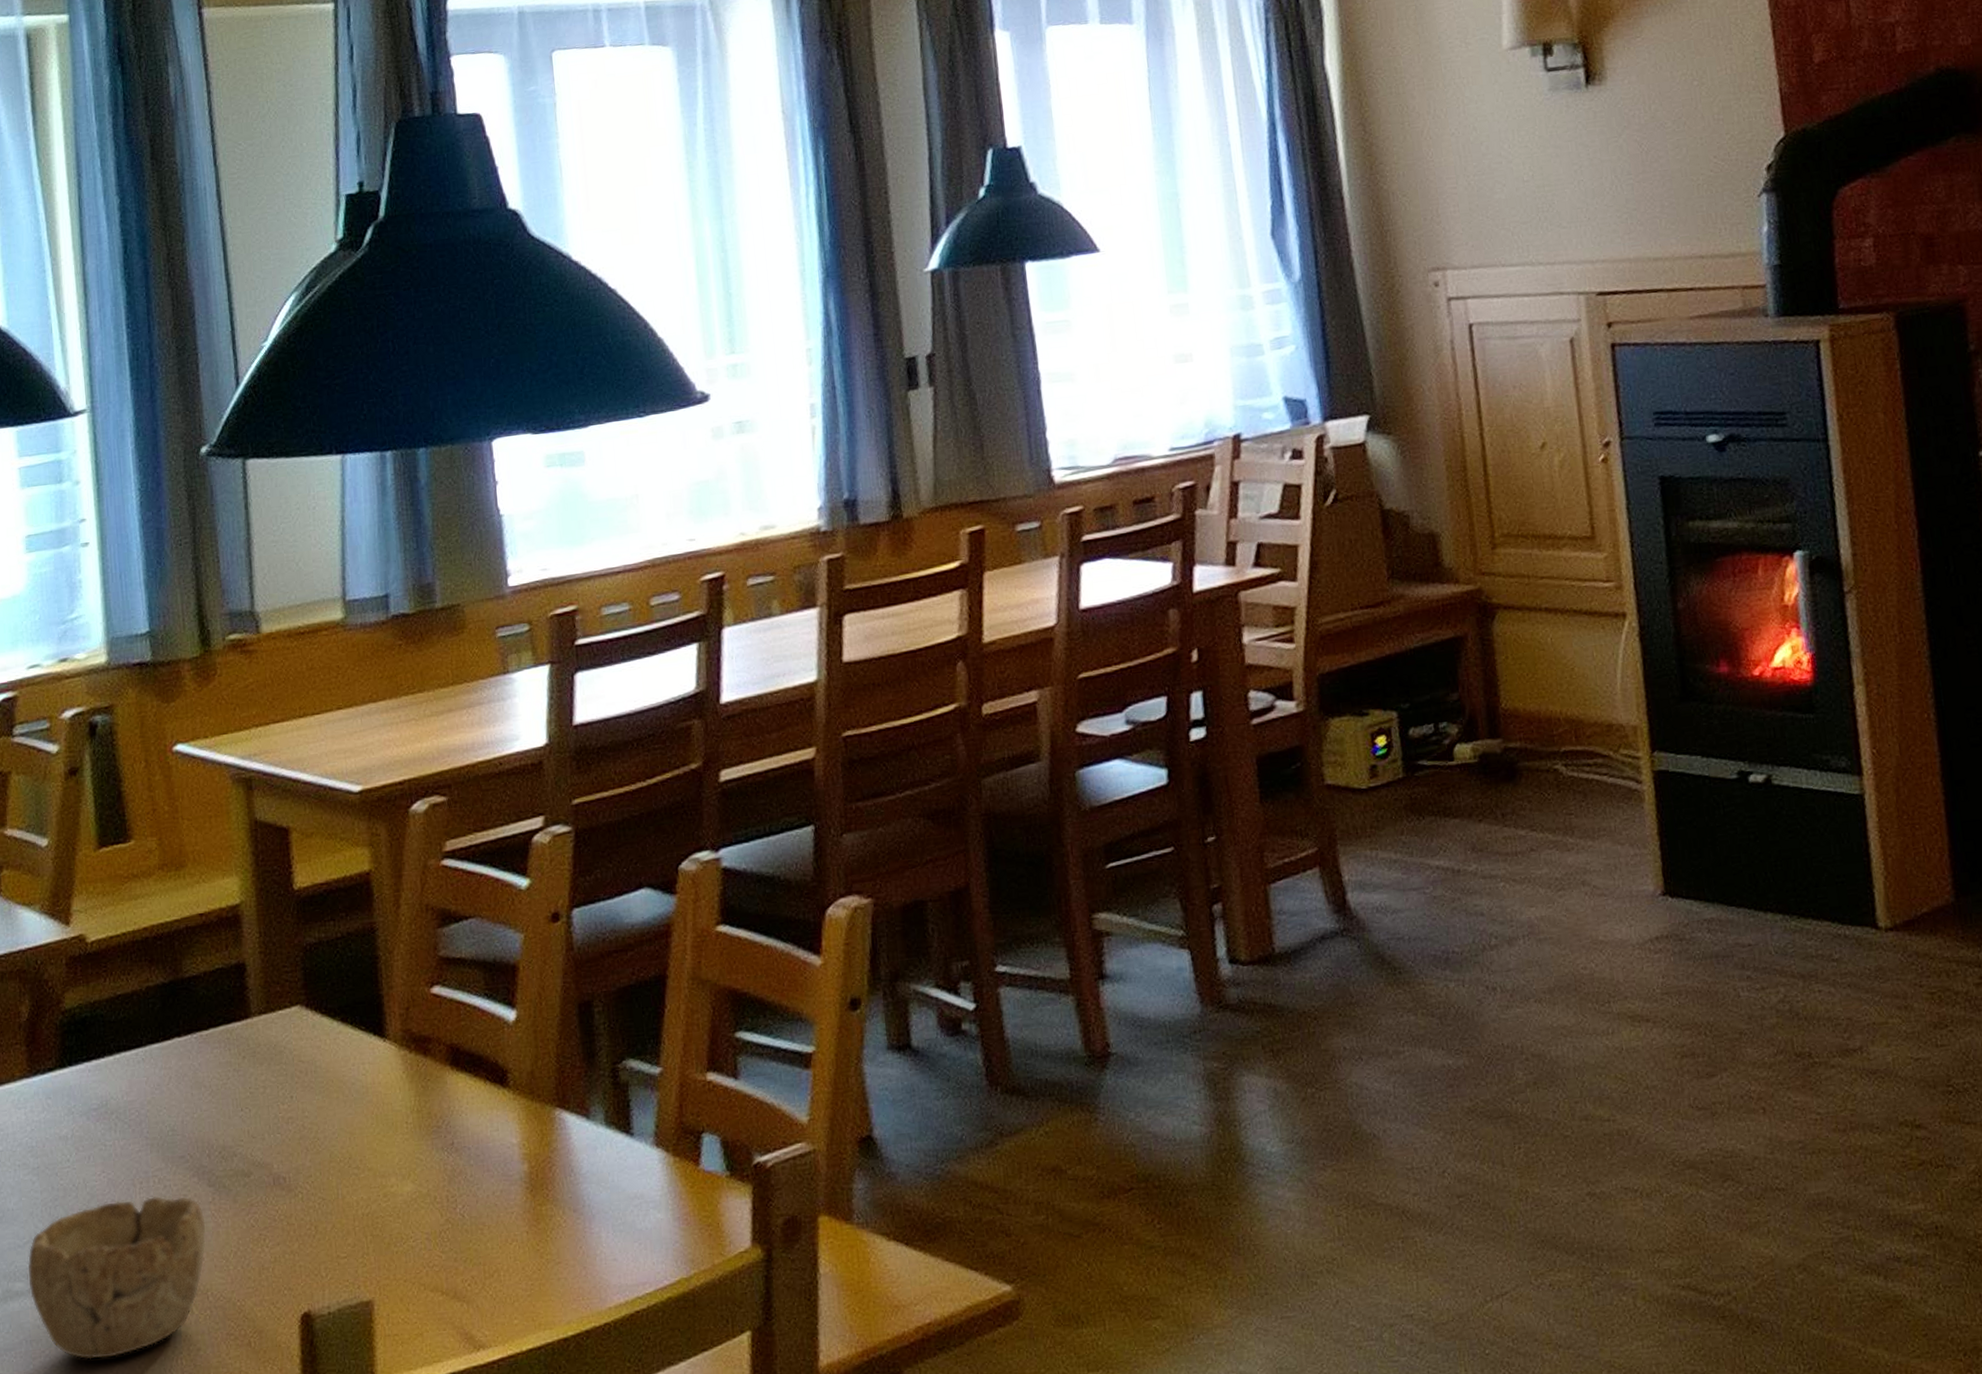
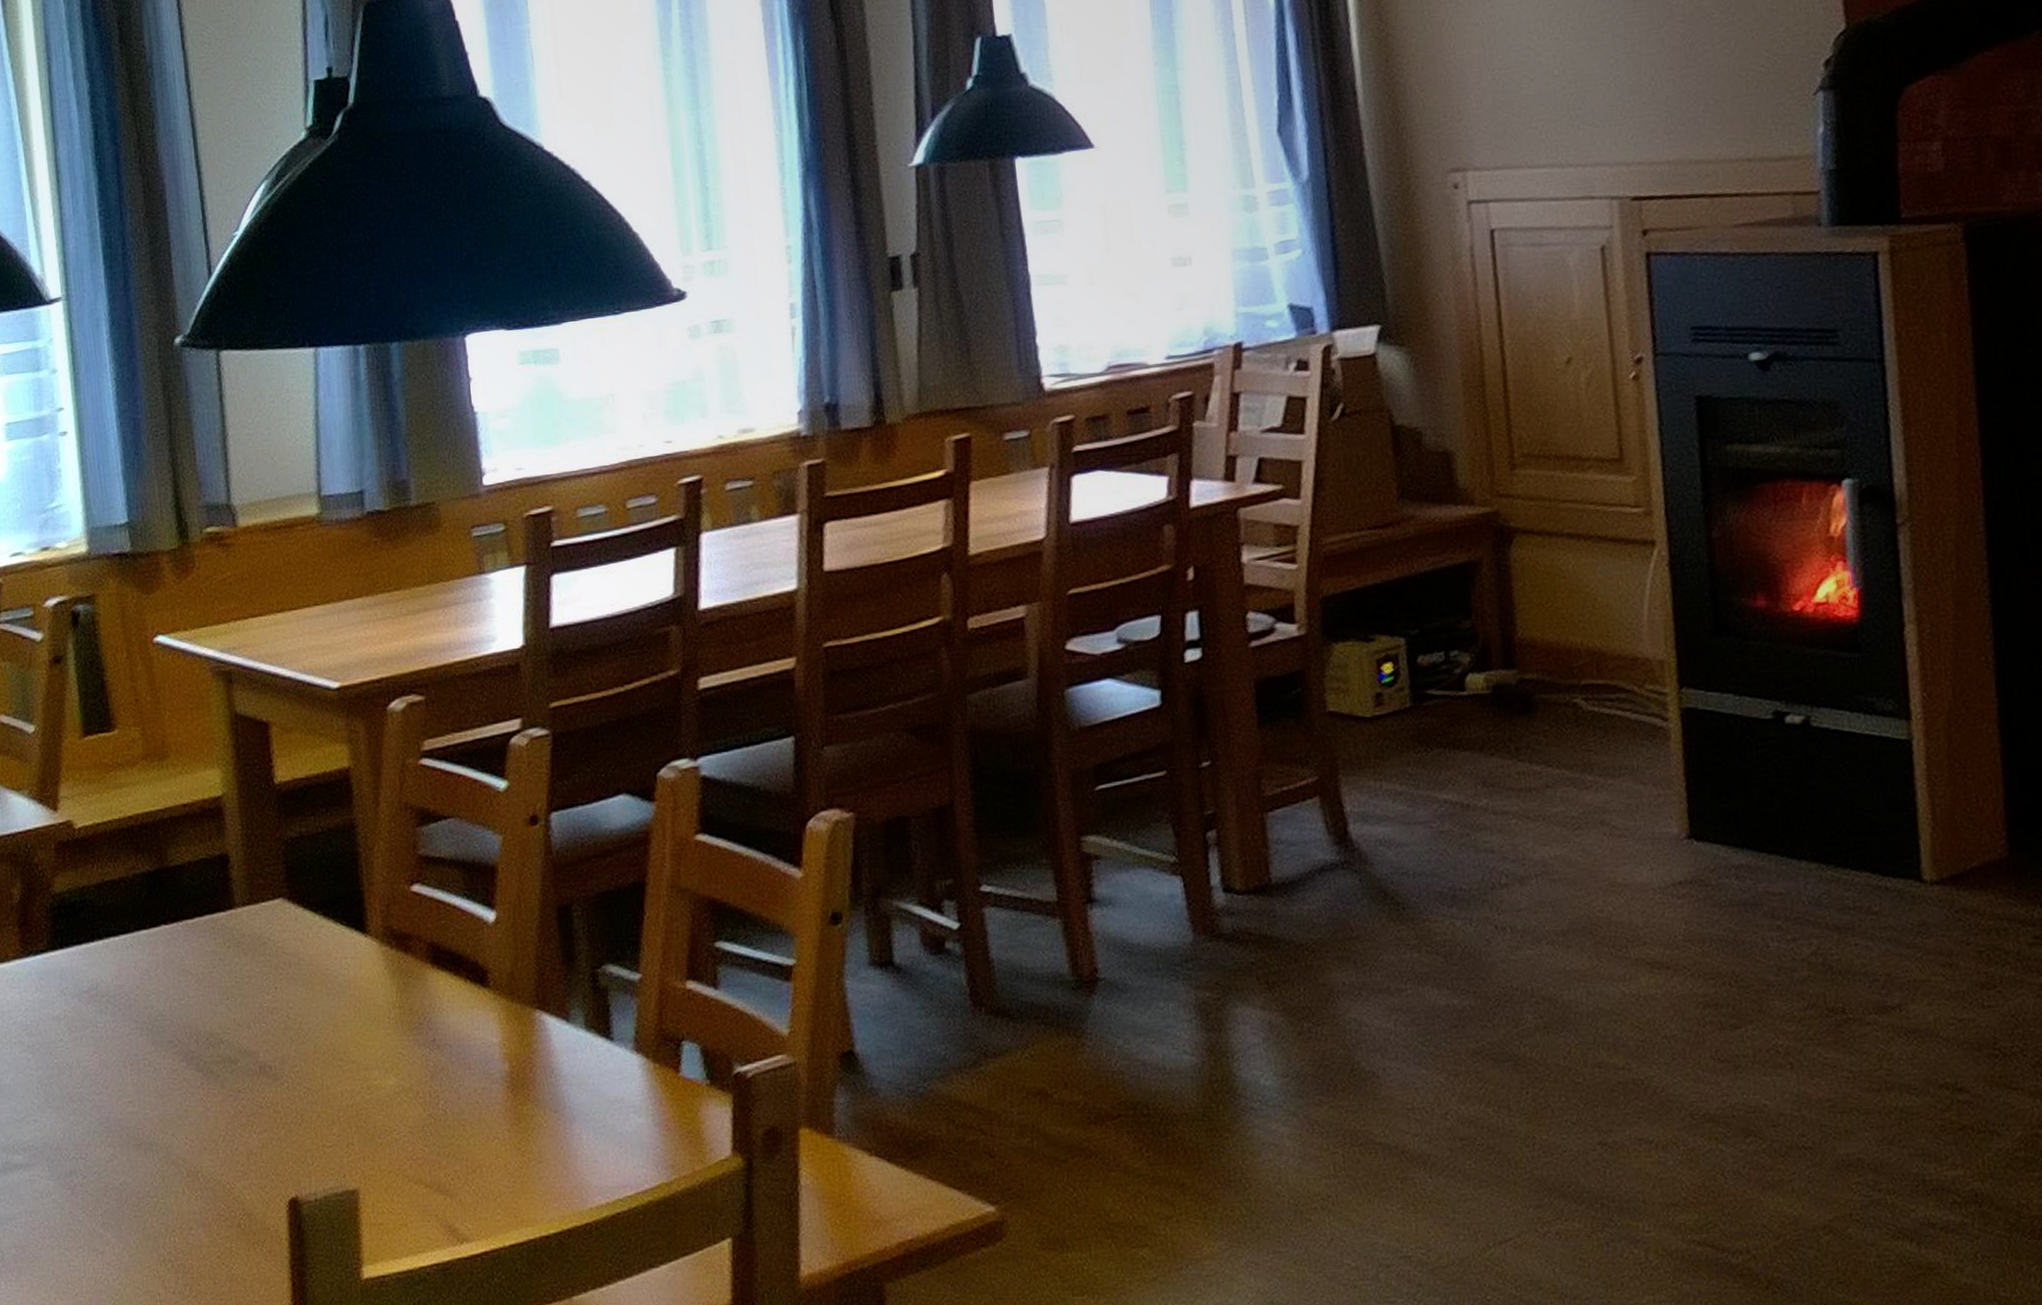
bowl: present [27,1196,206,1360] -> none [25,1079,196,1233]

